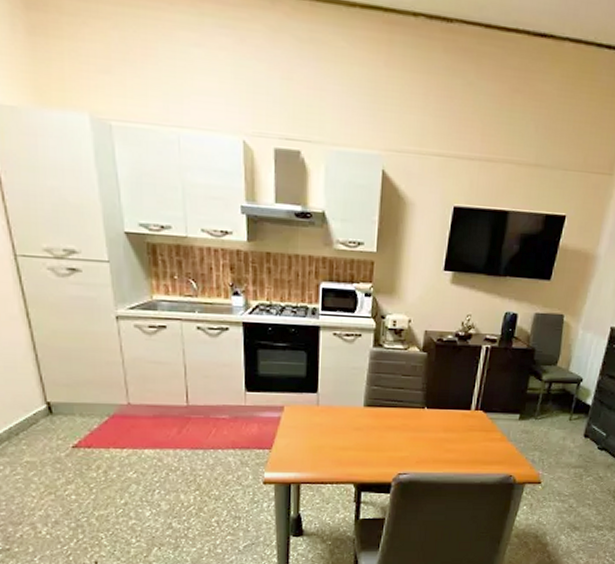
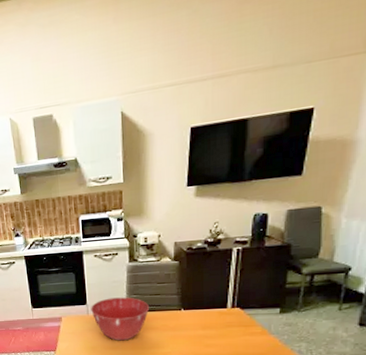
mixing bowl: none [322,387,390,441] -> present [91,297,149,341]

